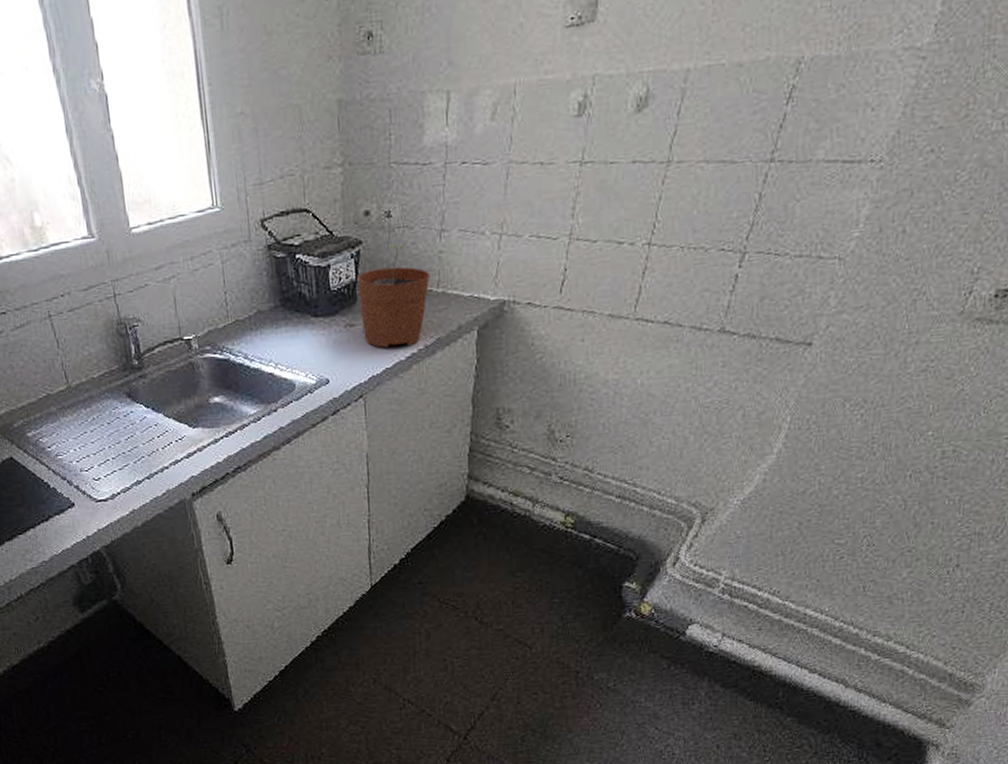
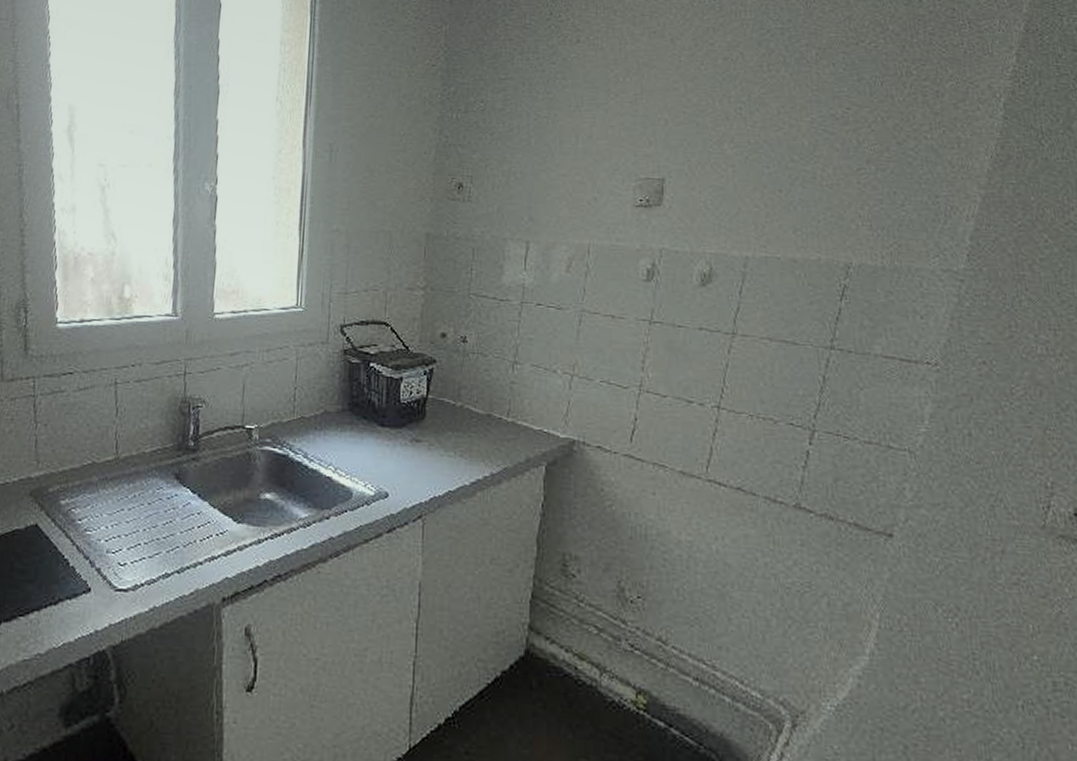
plant pot: present [357,244,430,348] -> none [427,368,501,471]

